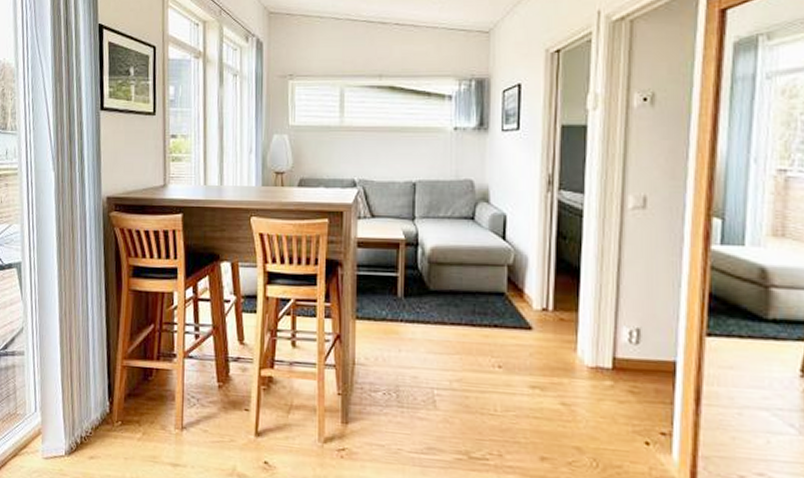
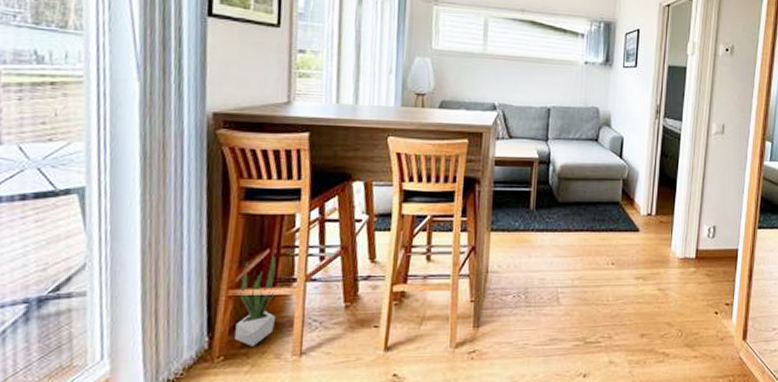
potted plant: none [129,329,165,415] -> present [235,254,283,346]

